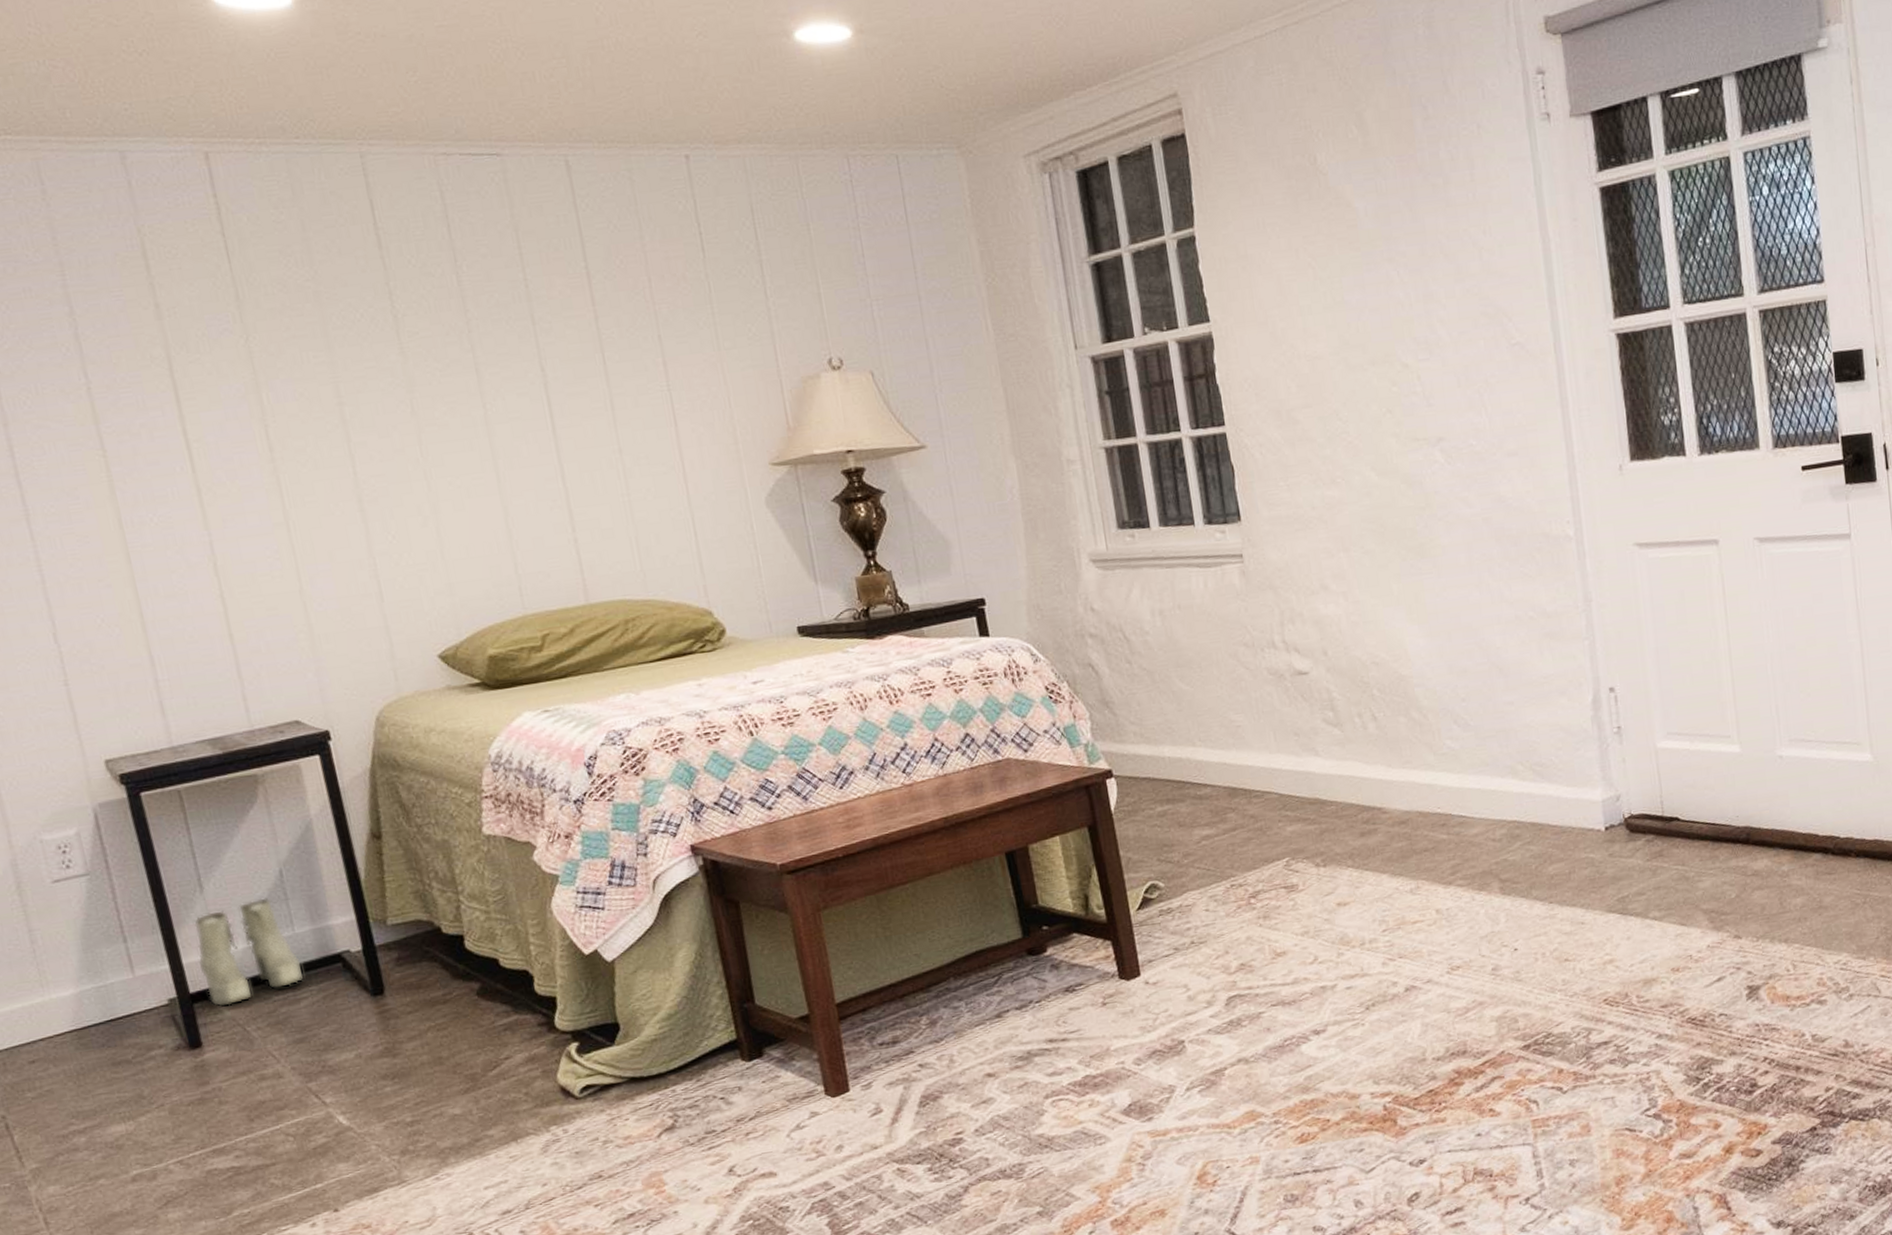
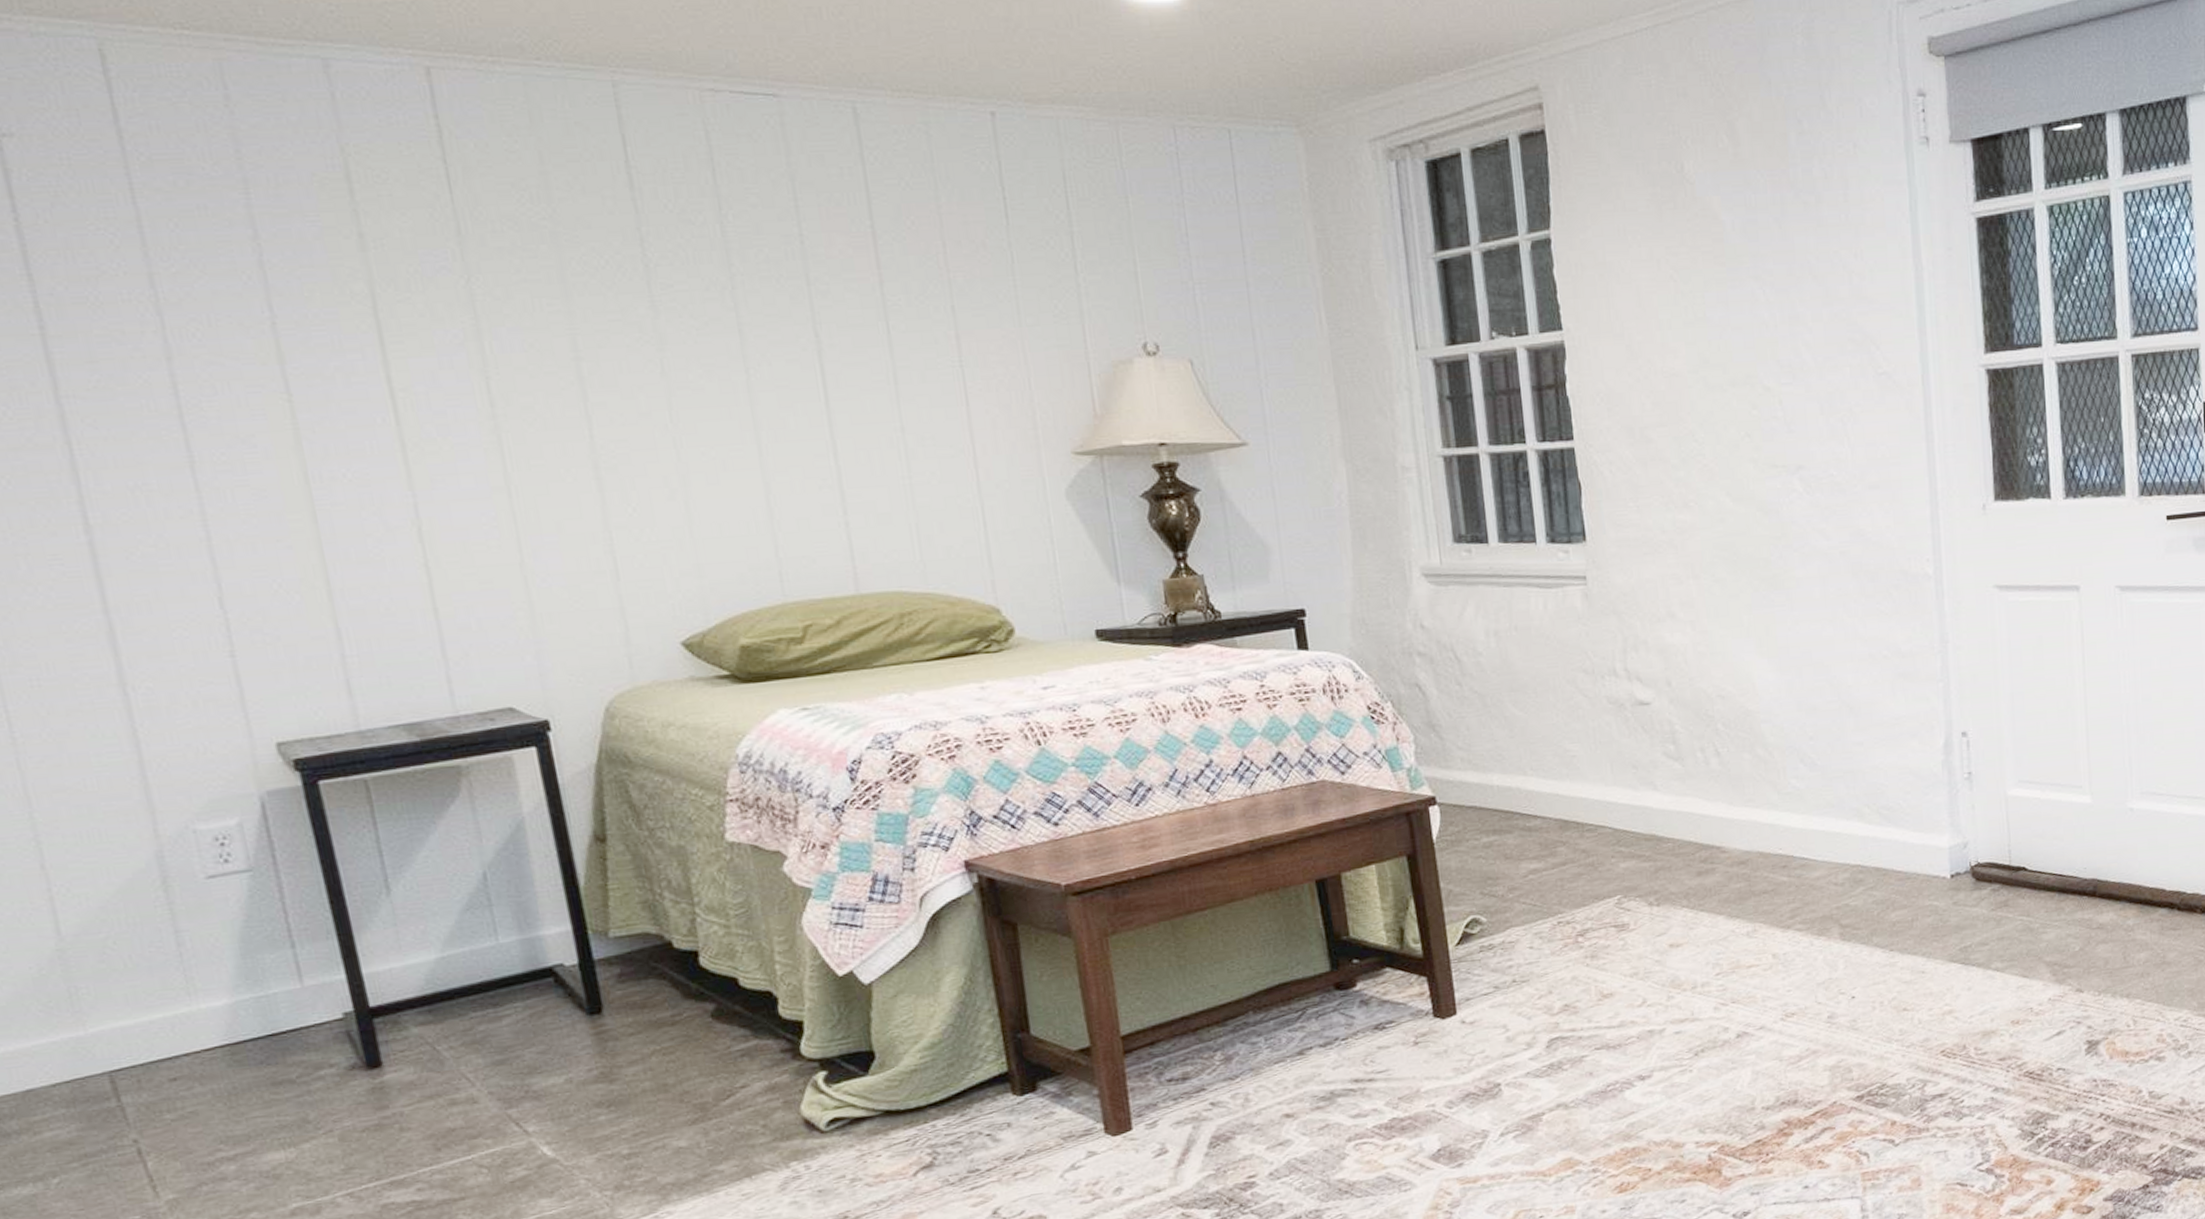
boots: present [194,897,304,1007] -> none [378,903,508,1023]

